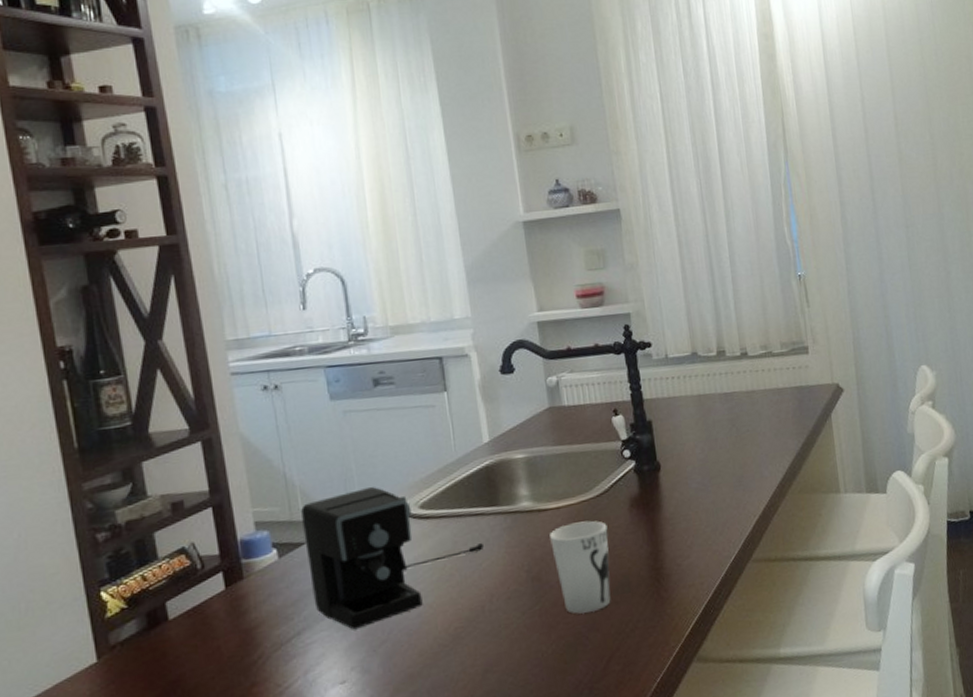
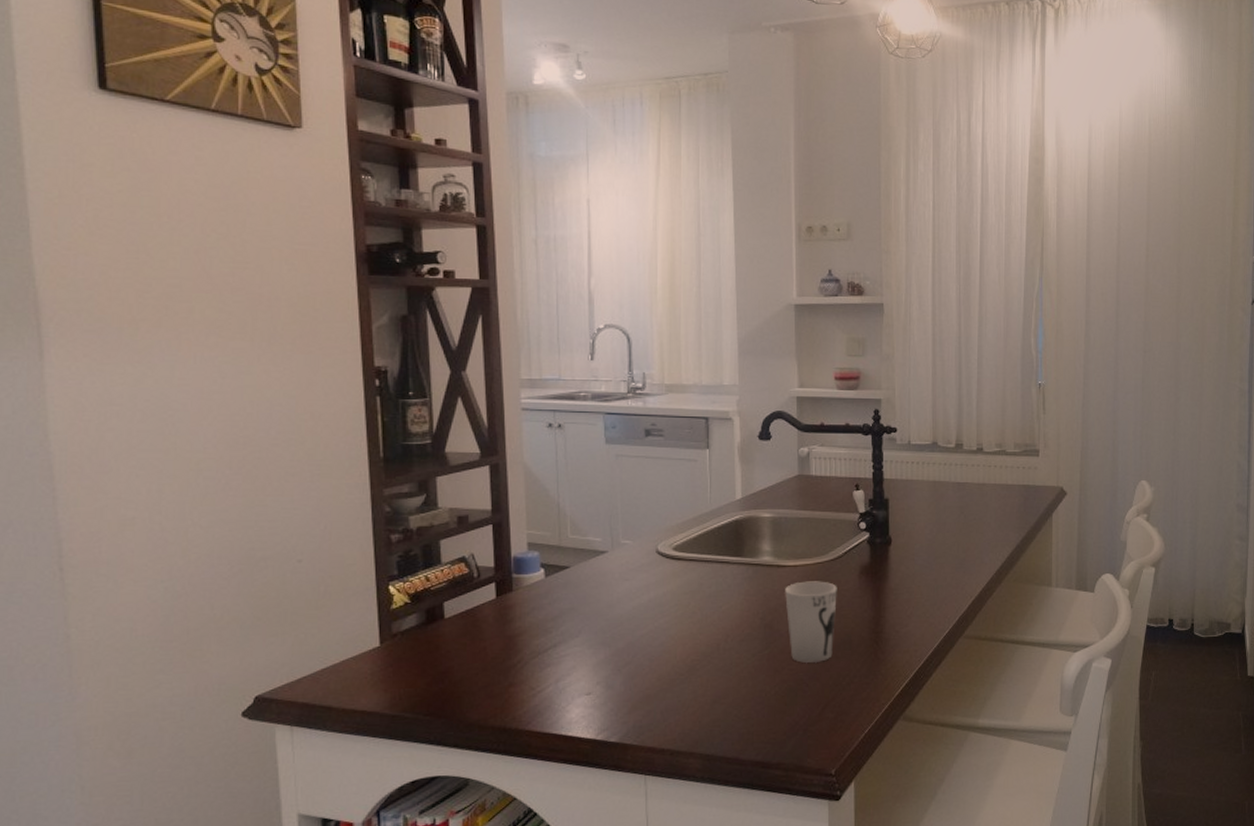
coffee maker: present [301,487,484,630] -> none [569,526,725,649]

